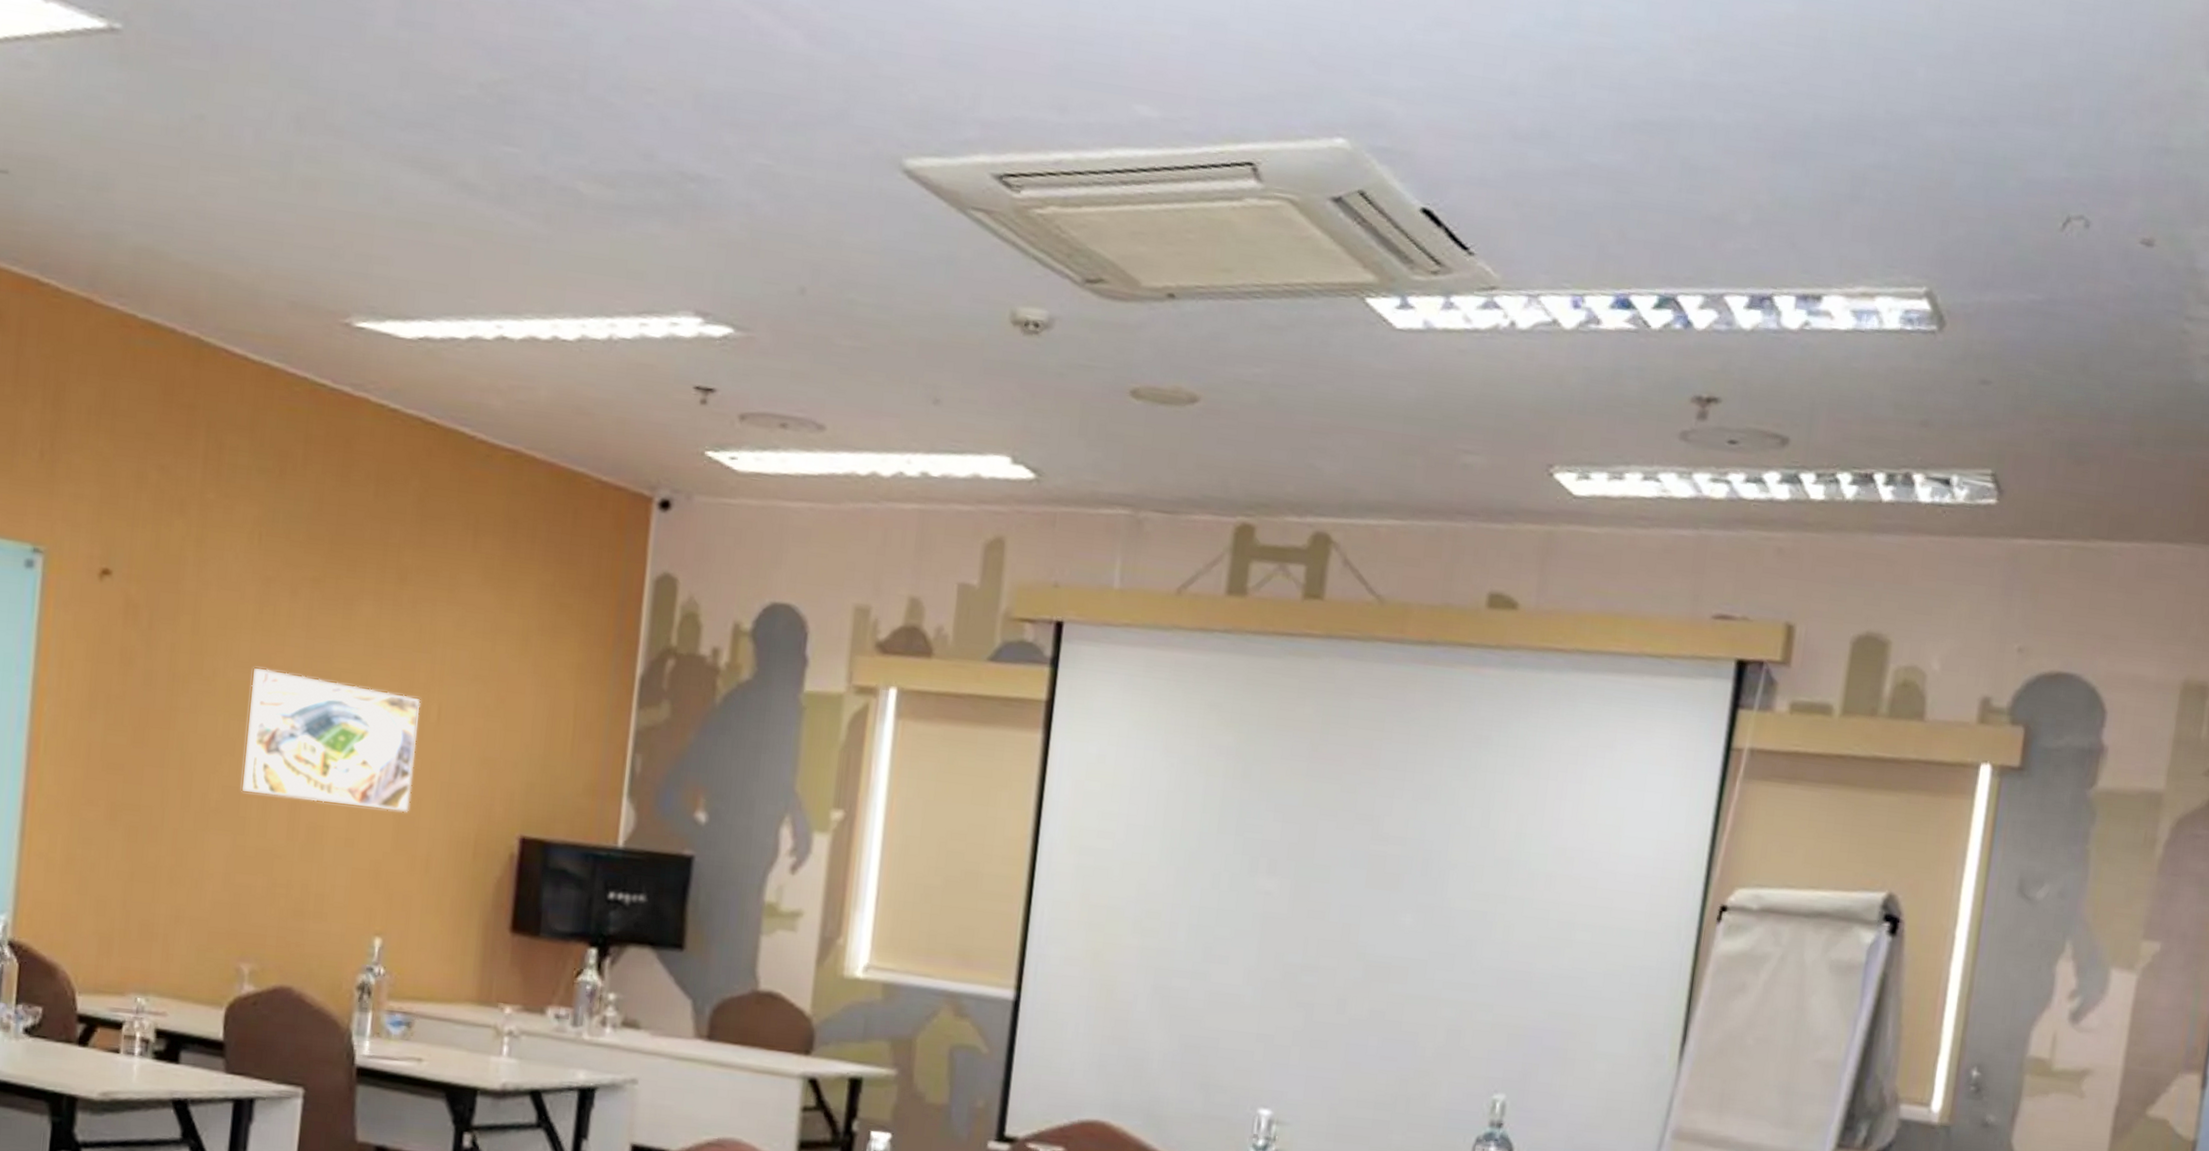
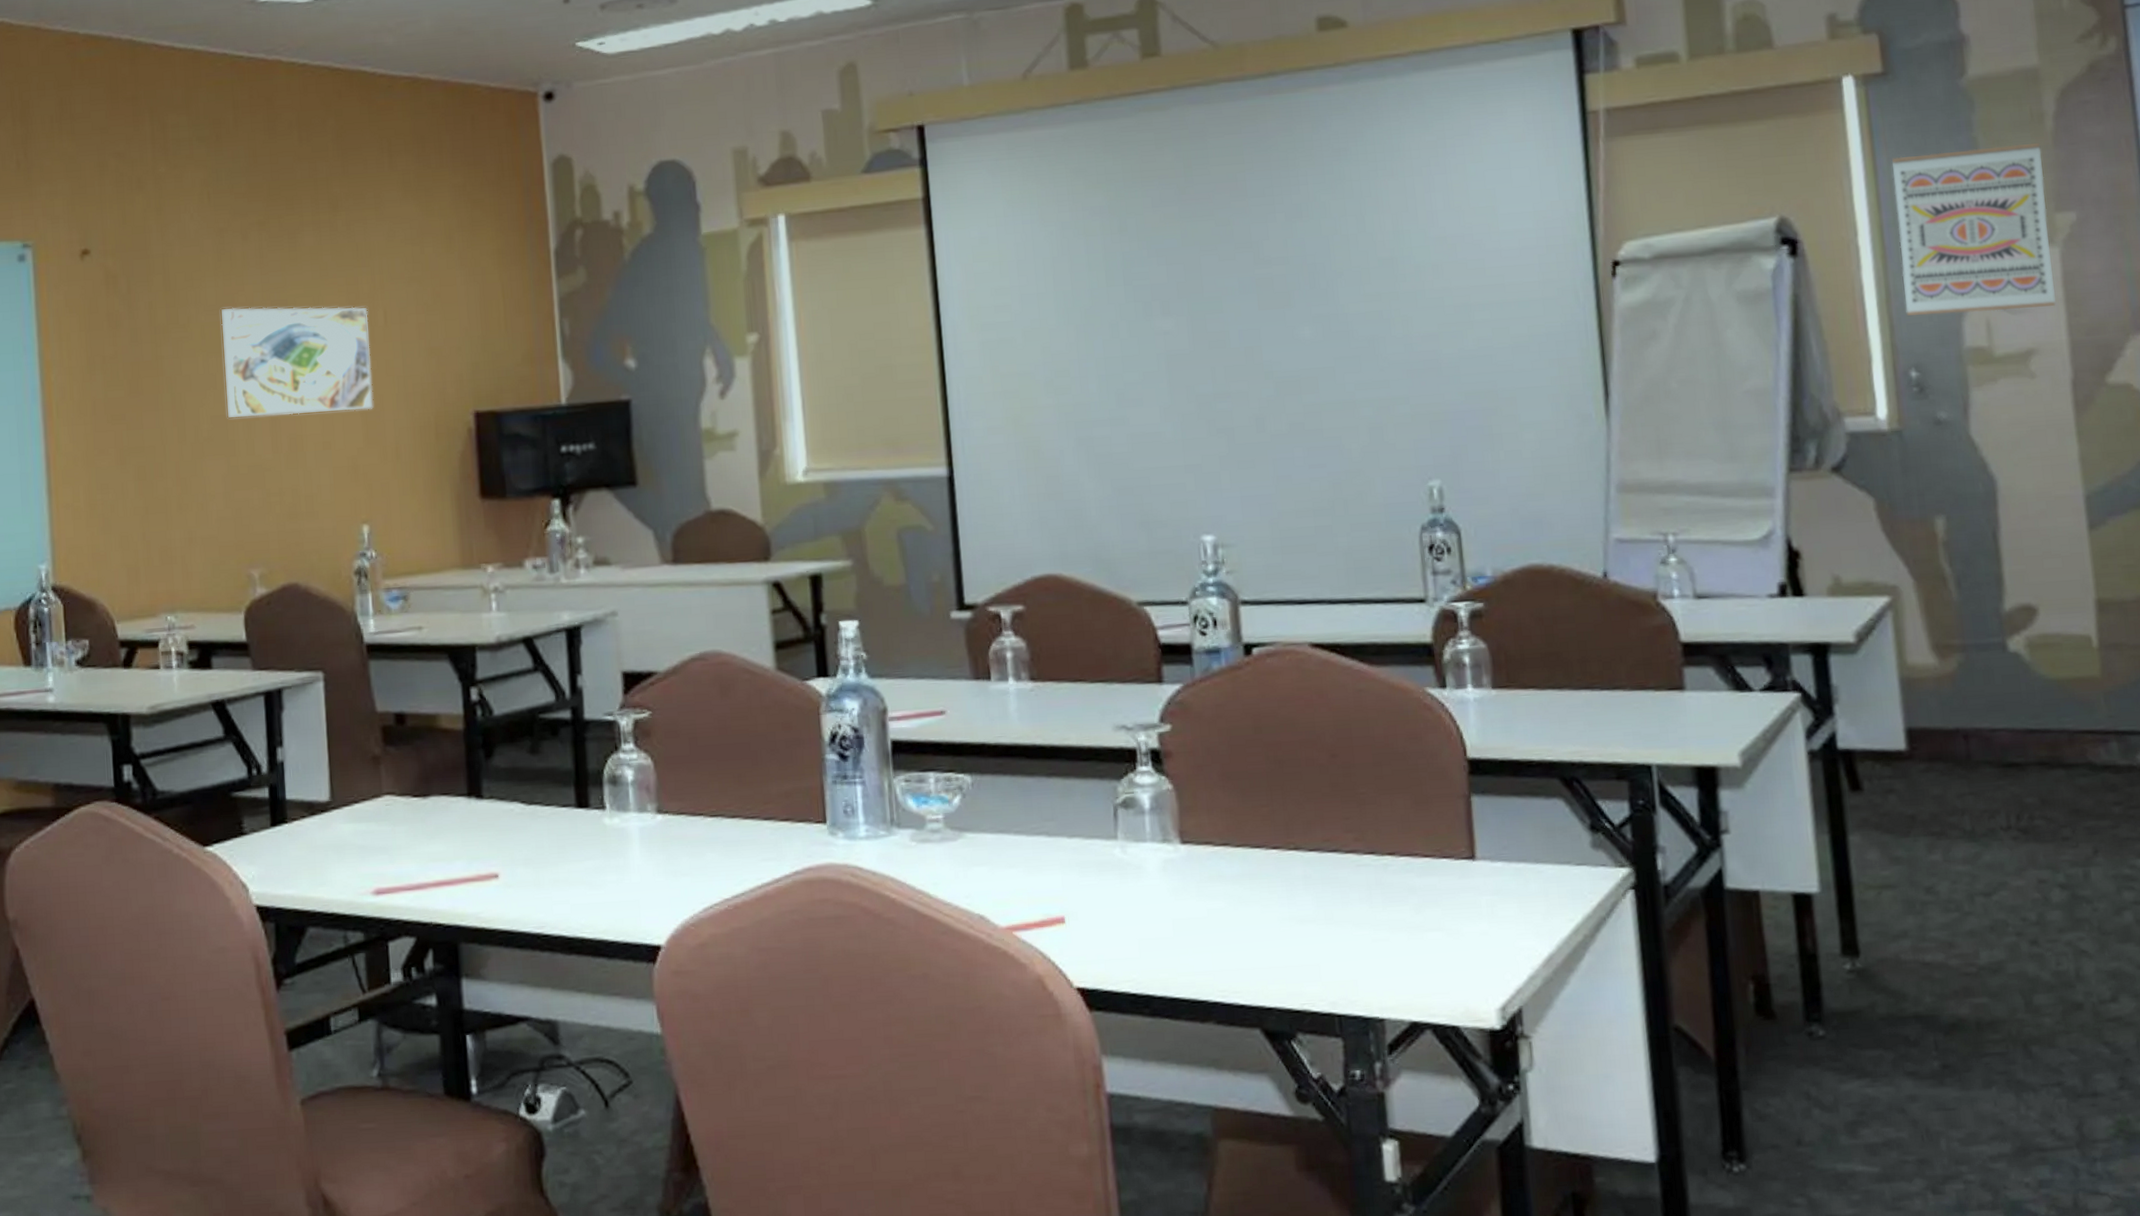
wall art: none [1982,855,2146,1031] -> present [1892,142,2057,316]

